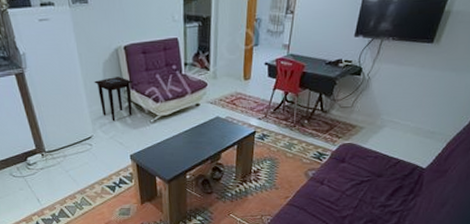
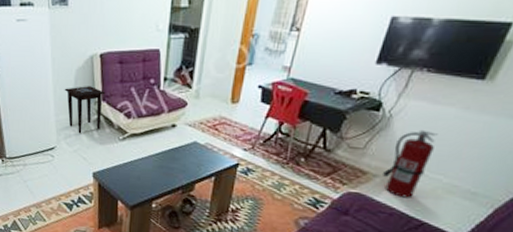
fire extinguisher: none [366,87,404,143] -> present [381,129,438,198]

